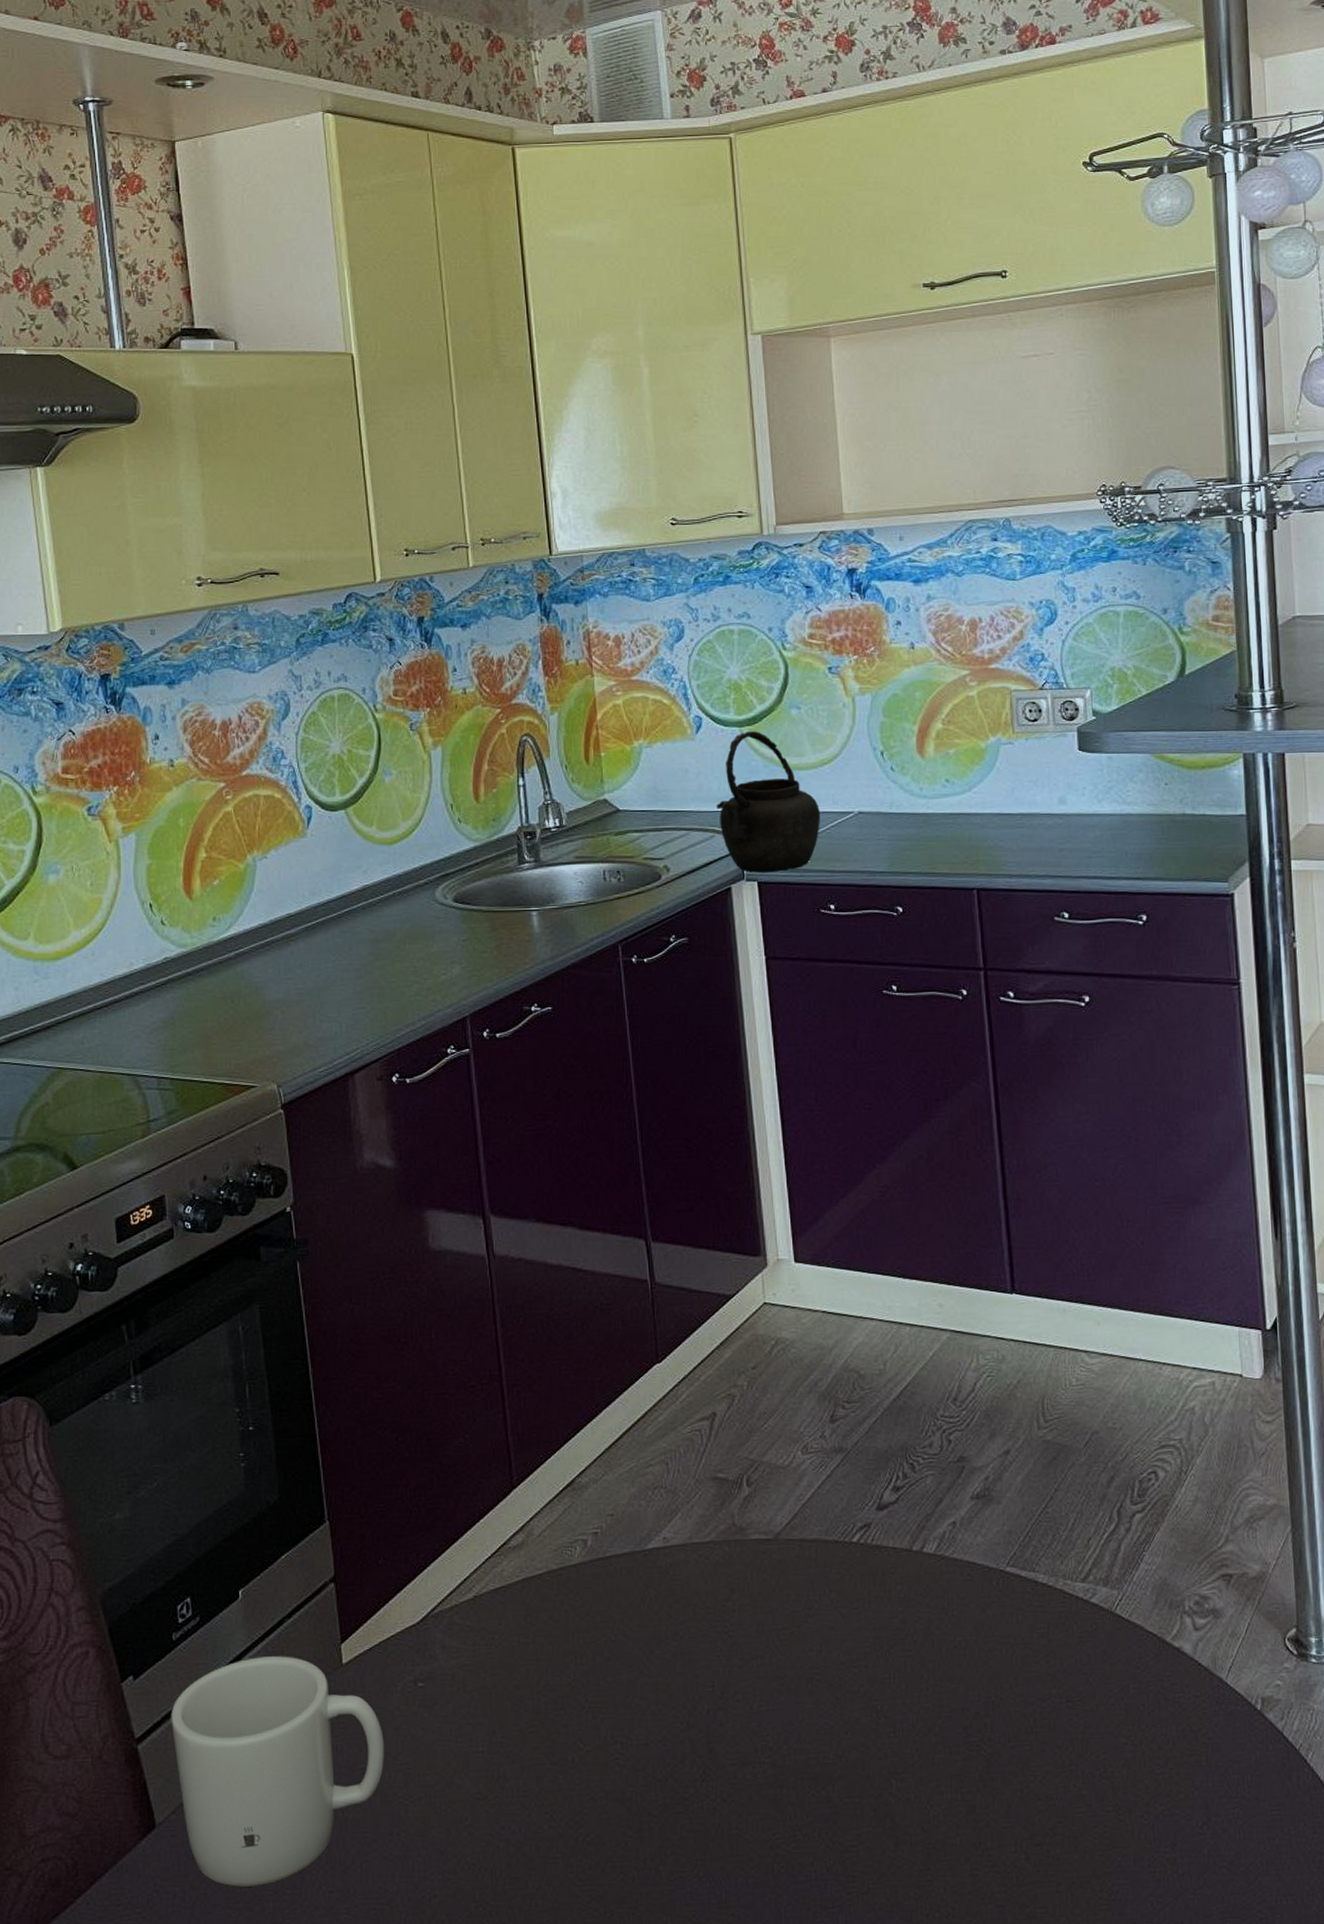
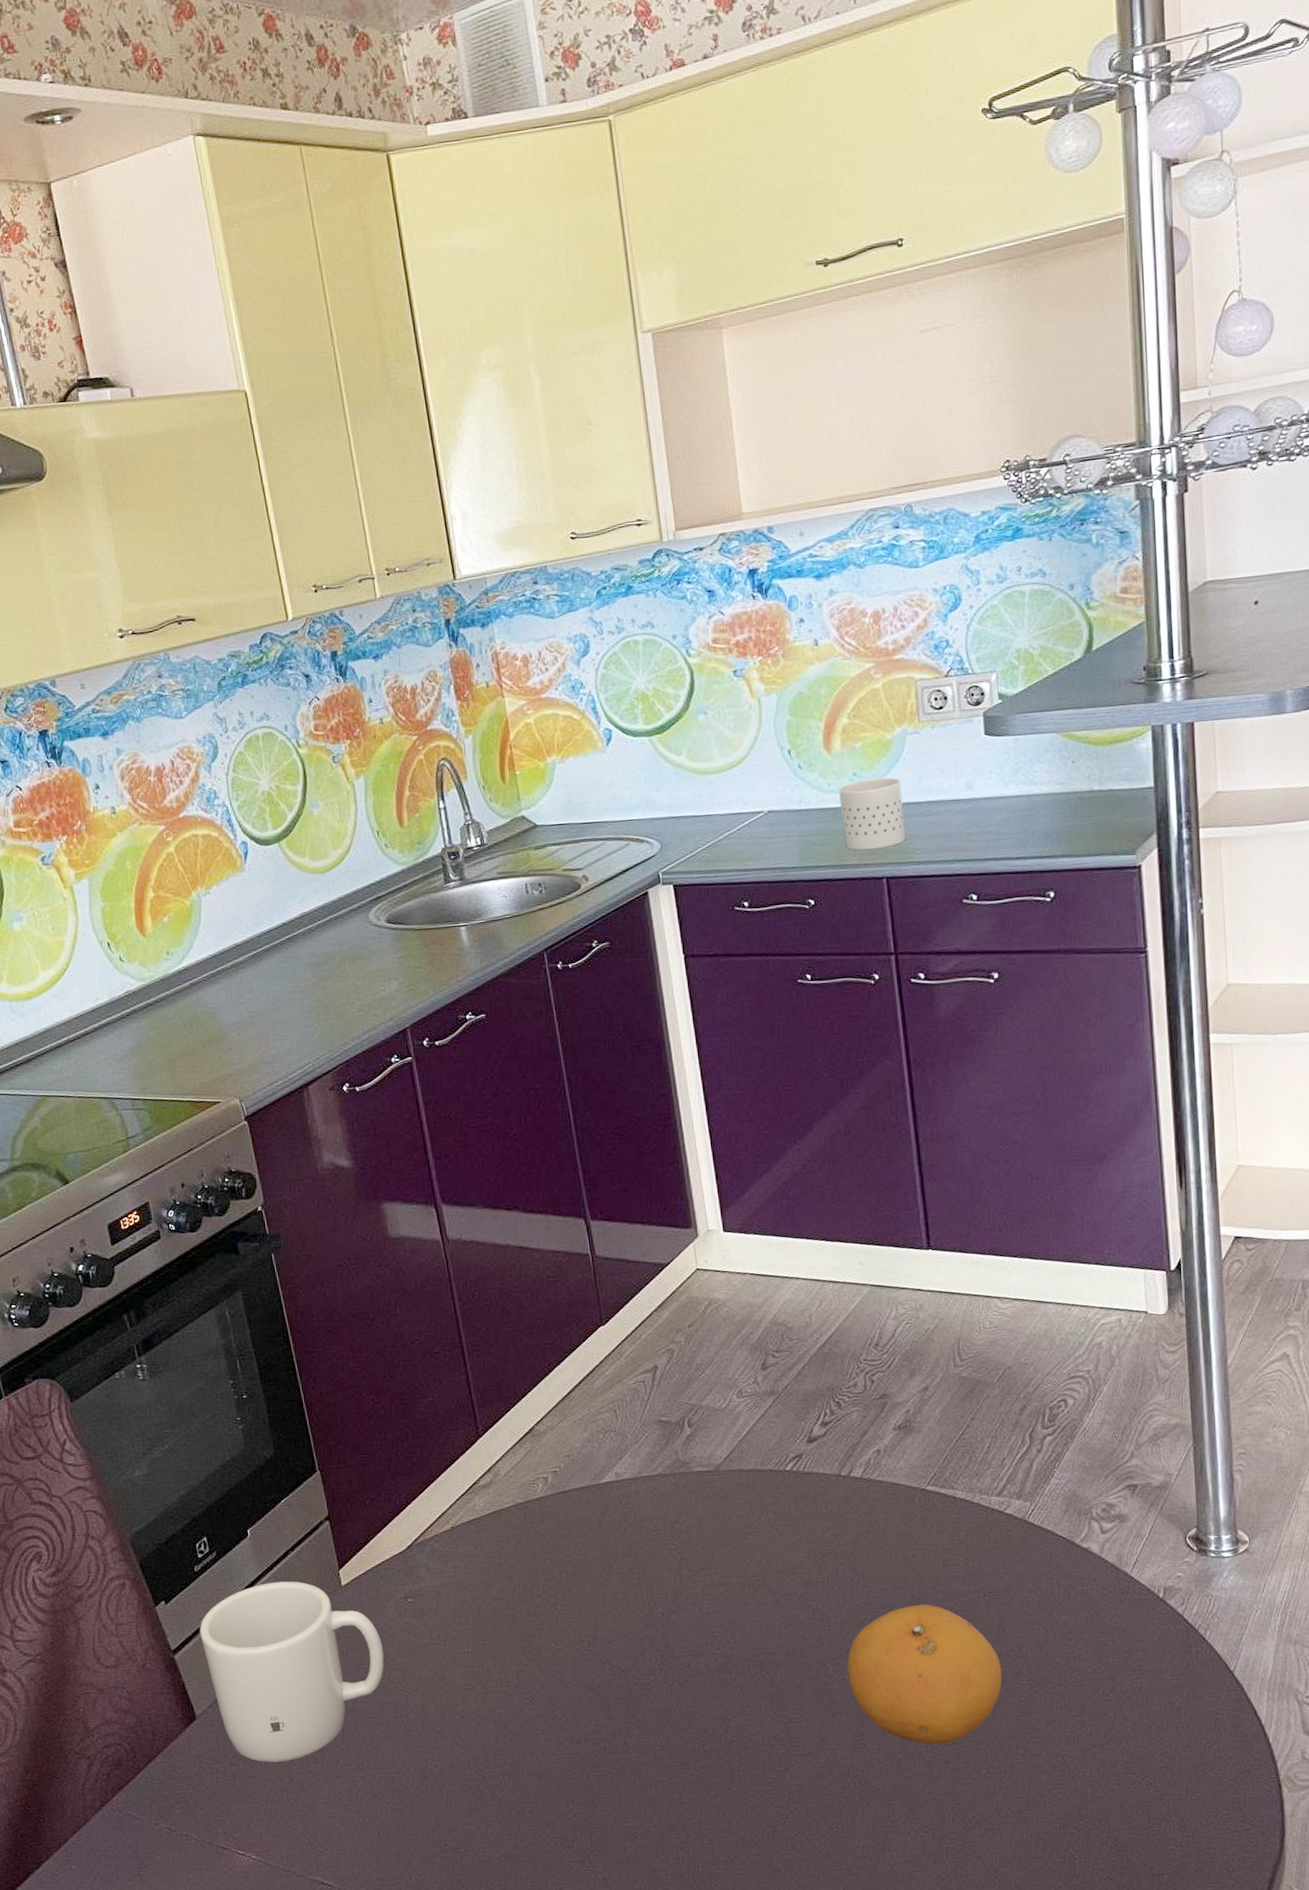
kettle: present [716,731,821,874] -> none [629,739,732,877]
fruit: none [913,1709,1086,1884] -> present [847,1604,1002,1745]
mug: none [930,786,997,860] -> present [838,777,906,851]

